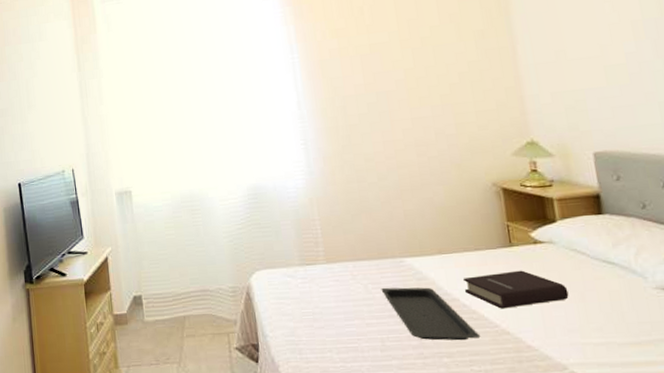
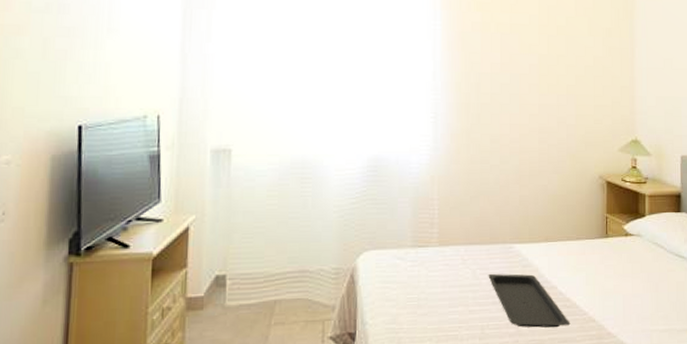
book: present [463,270,569,309] -> none [563,260,646,297]

